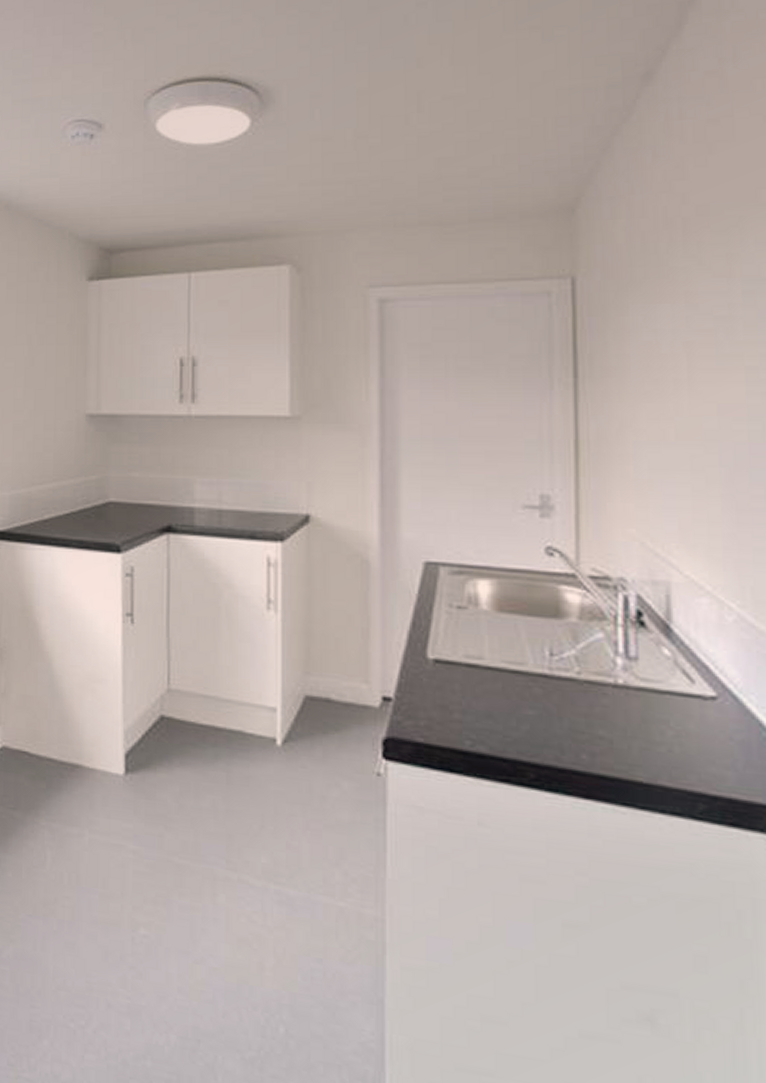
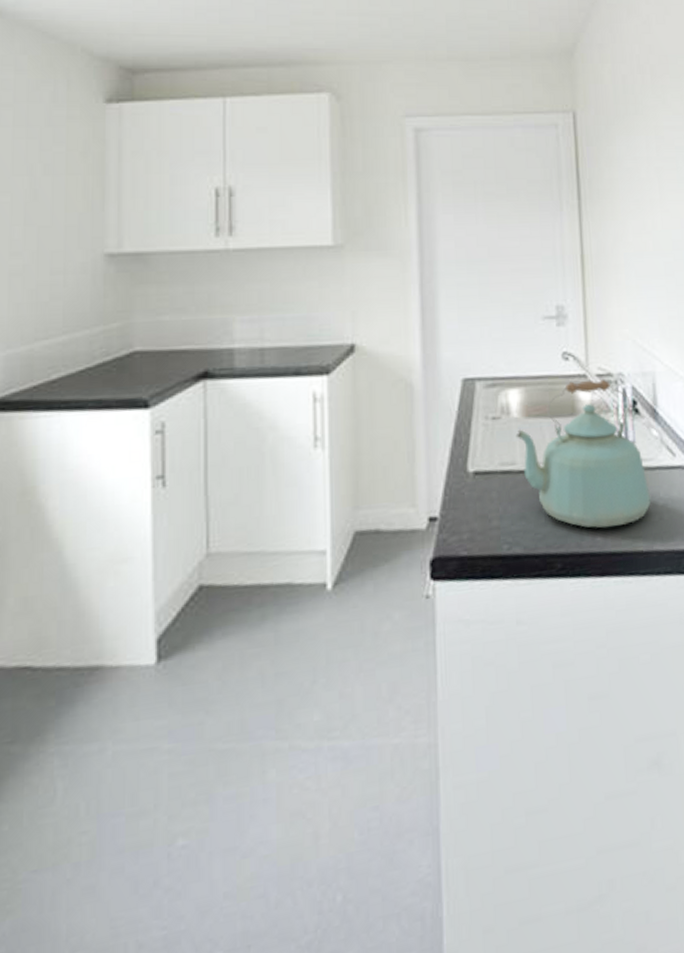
kettle: none [484,579,656,749] -> present [515,380,651,529]

